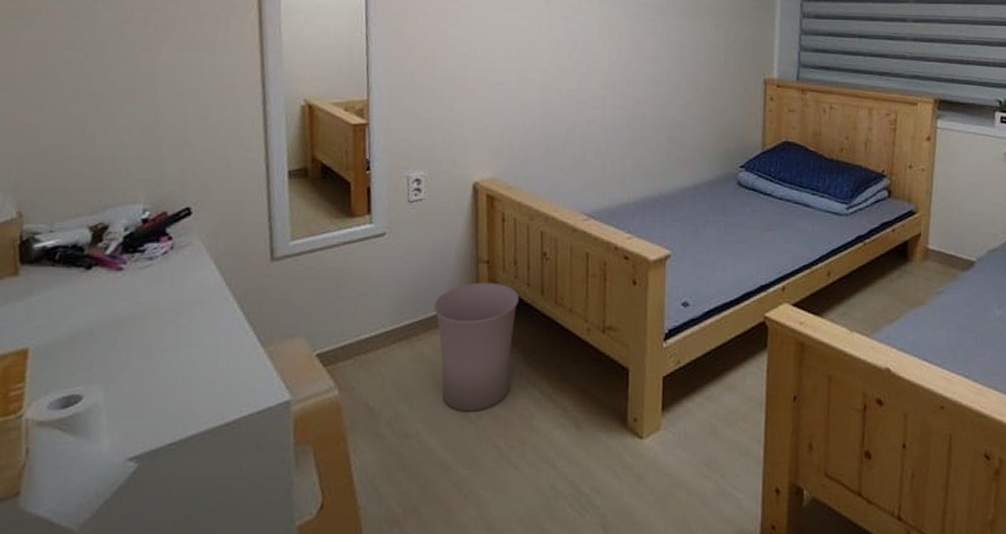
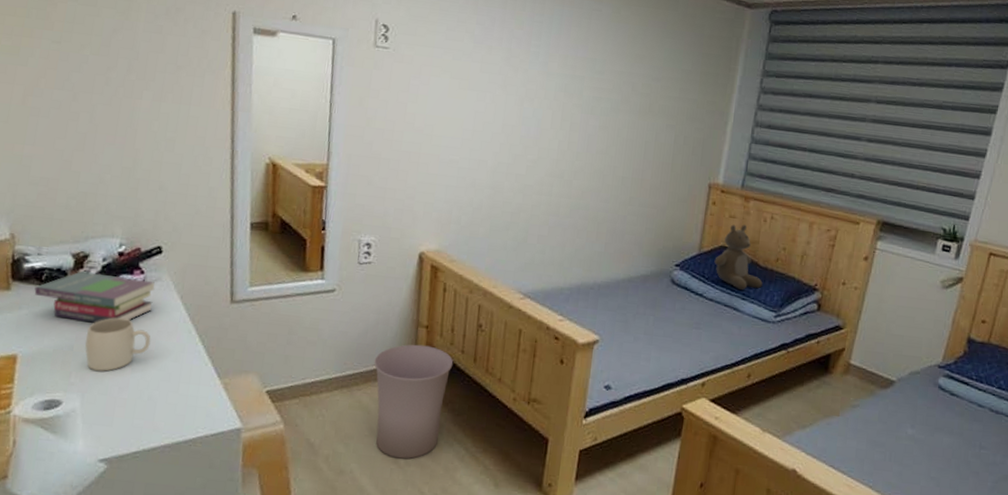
books: none [46,244,185,302] -> present [34,270,155,323]
mug: none [107,291,183,355] -> present [84,317,151,372]
teddy bear: none [779,117,830,184] -> present [714,224,763,290]

